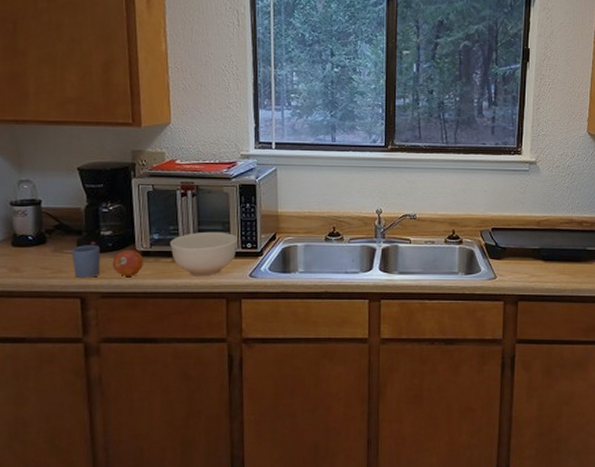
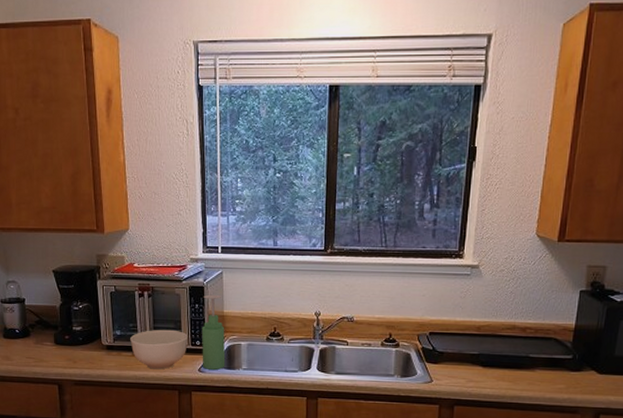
mug: present [71,245,101,279] -> none [50,338,73,368]
fruit: present [112,249,143,276] -> none [83,343,108,367]
soap dispenser: none [252,193,280,274] -> present [201,294,226,370]

